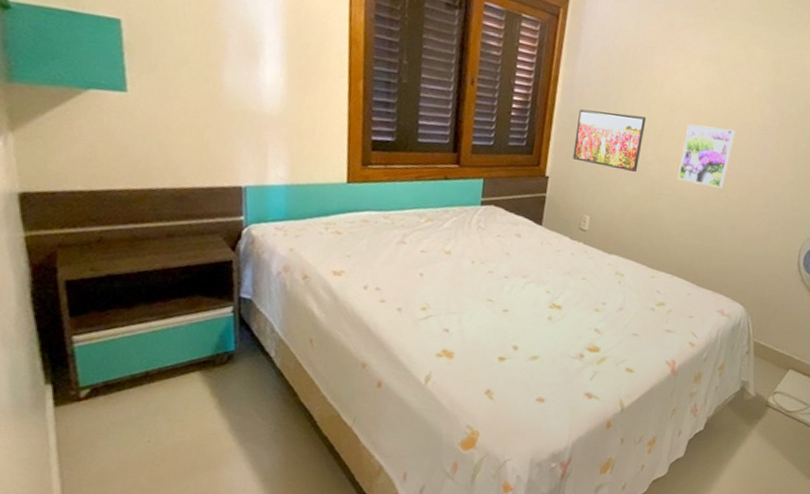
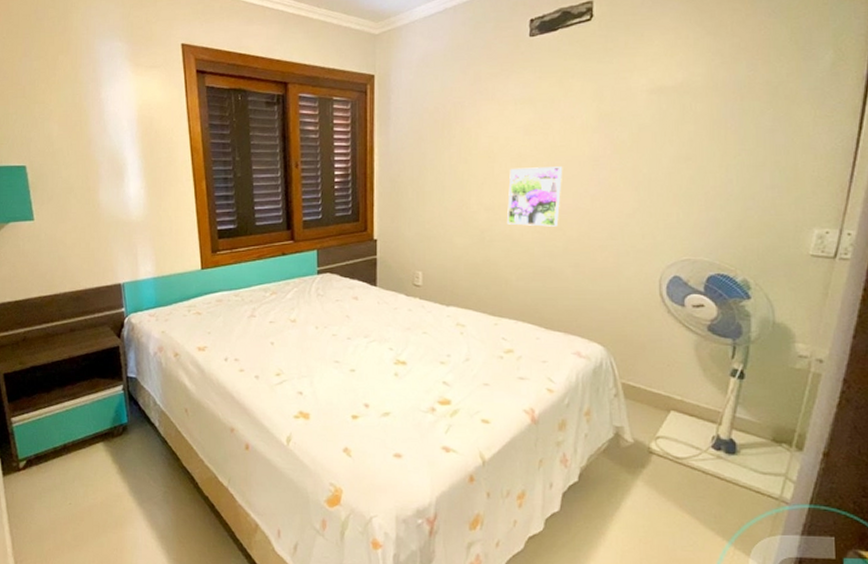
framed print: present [572,109,647,172] -> none [397,169,466,223]

